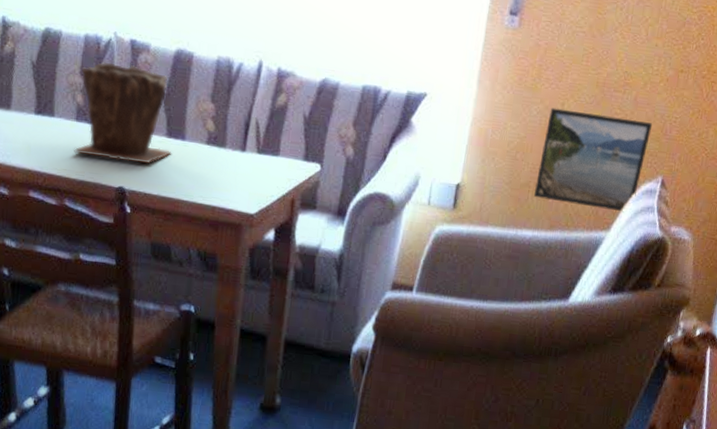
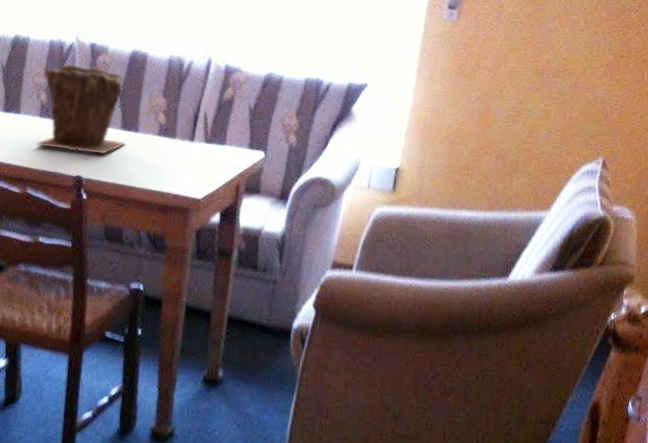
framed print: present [534,107,653,212] -> none [473,94,593,193]

